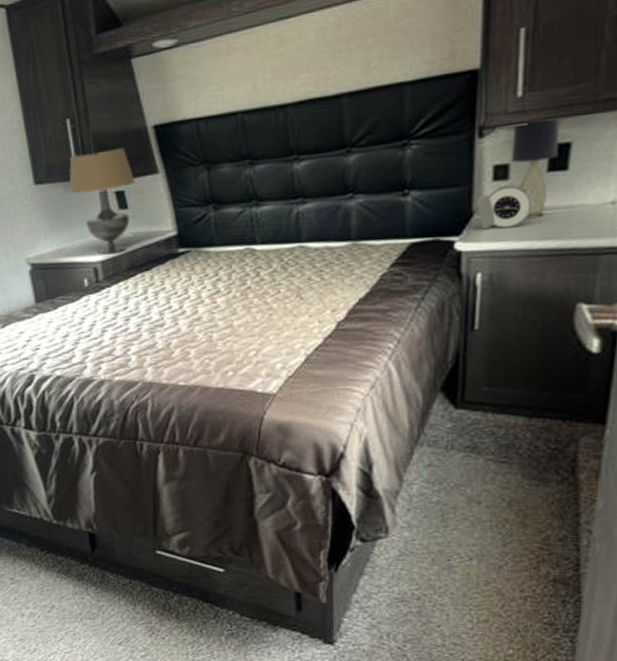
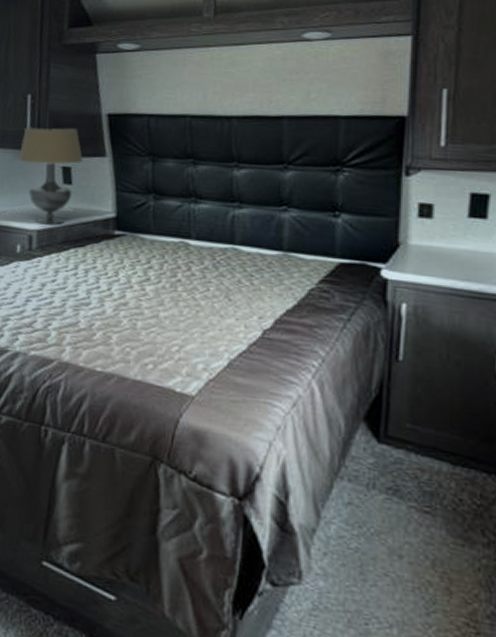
alarm clock: present [477,183,535,230] -> none [403,222,457,264]
table lamp: present [510,116,560,220] -> none [434,169,479,260]

